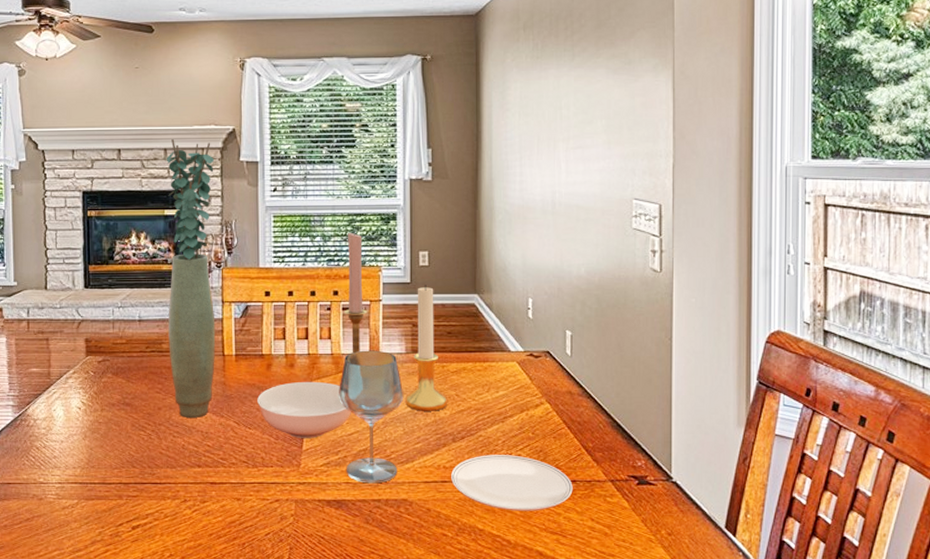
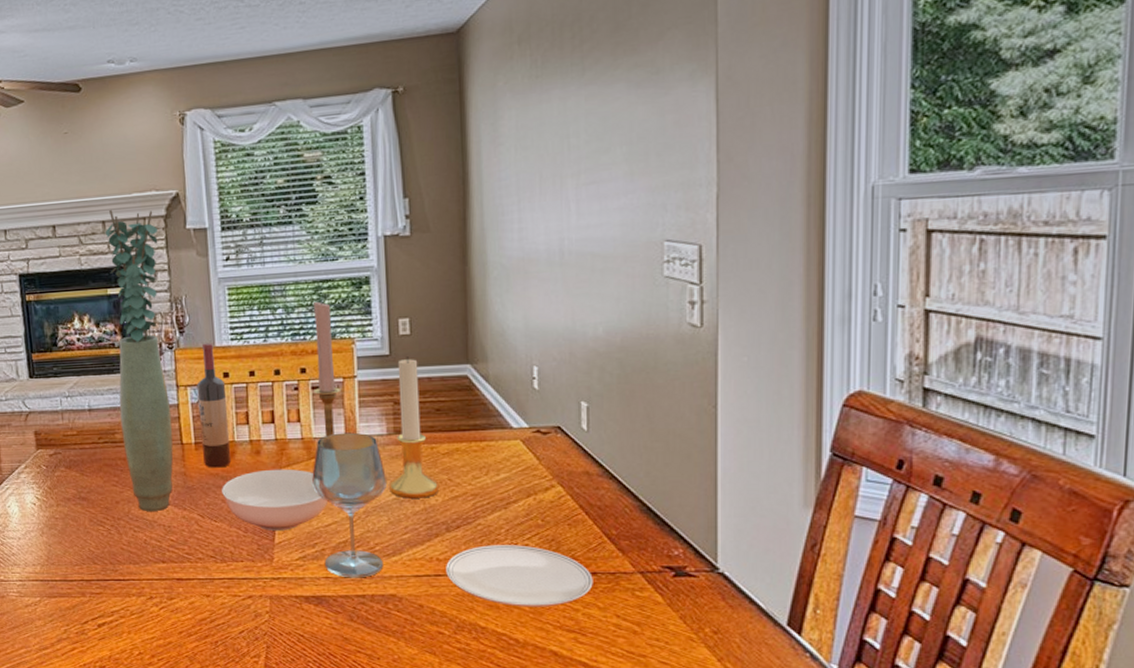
wine bottle: none [240,264,268,379] -> present [196,343,232,468]

